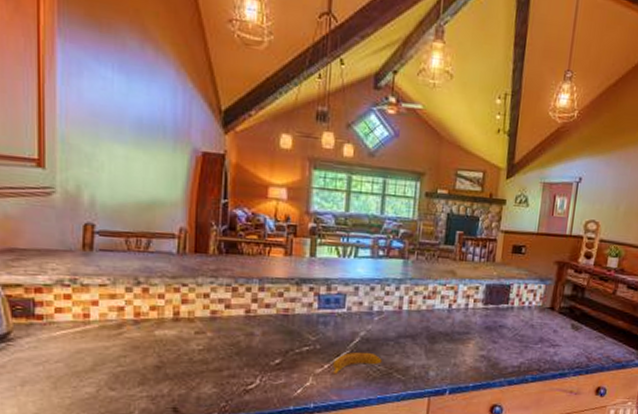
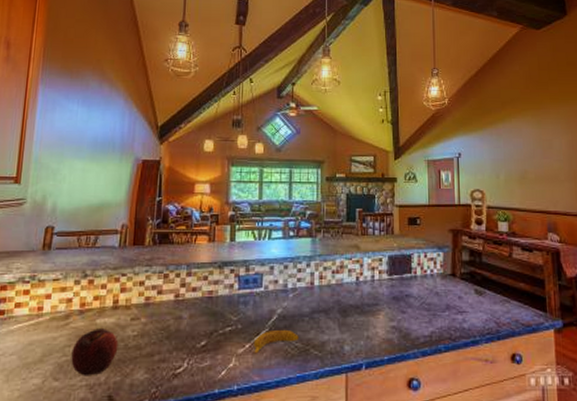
fruit: none [128,340,182,388] -> present [71,328,119,376]

